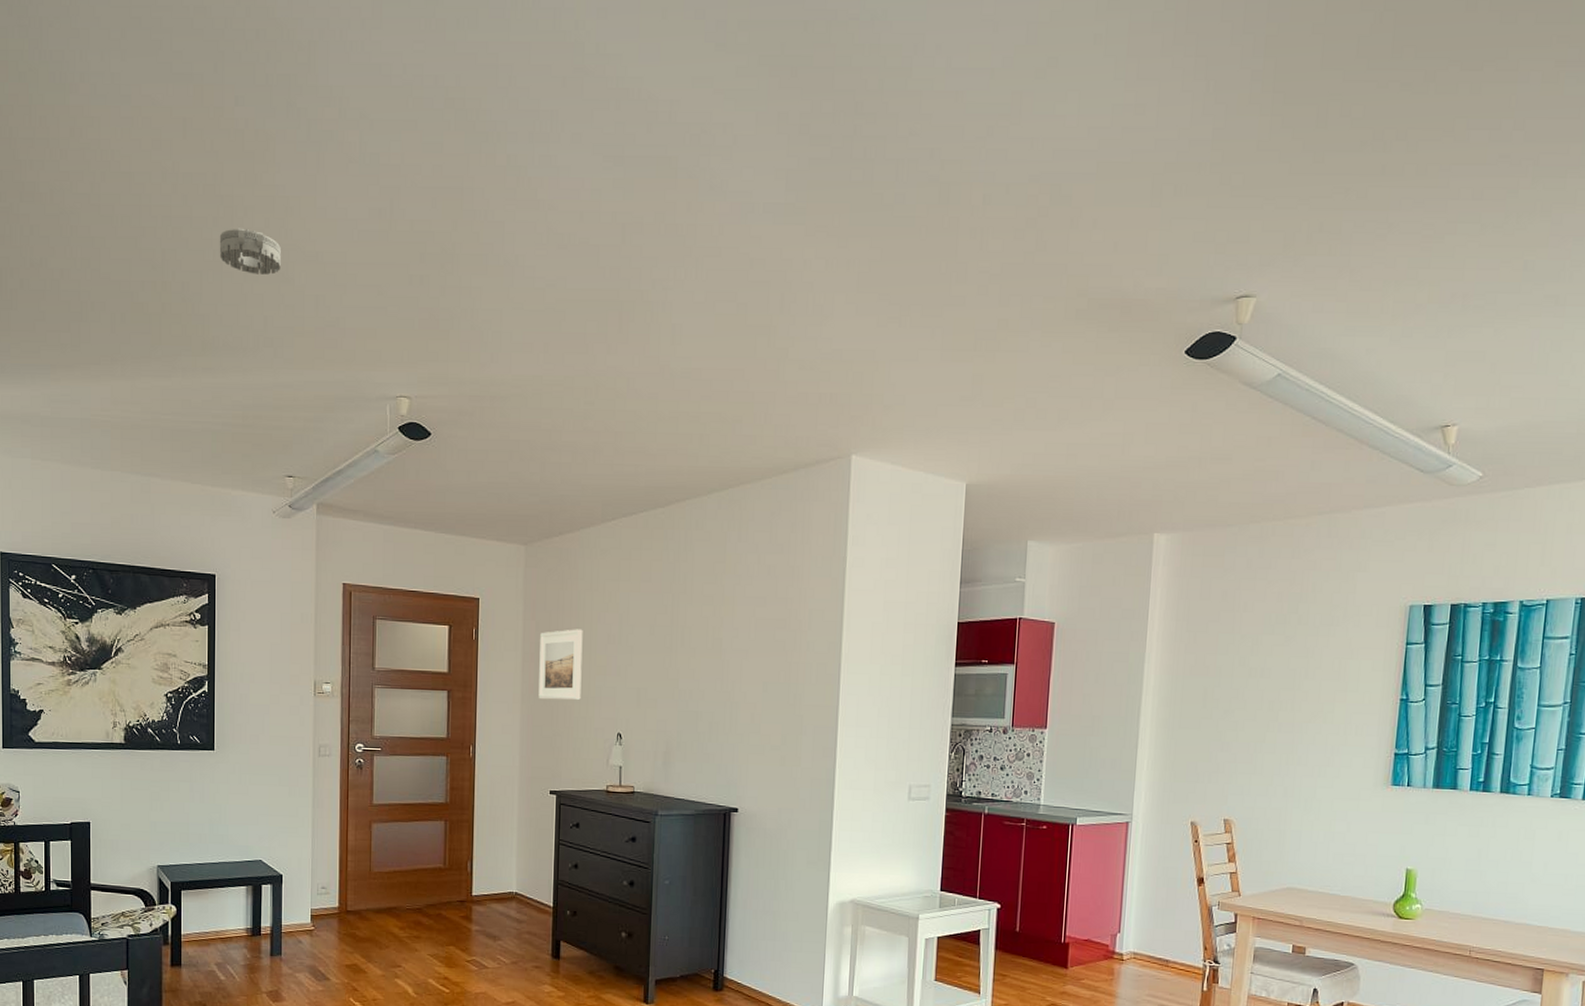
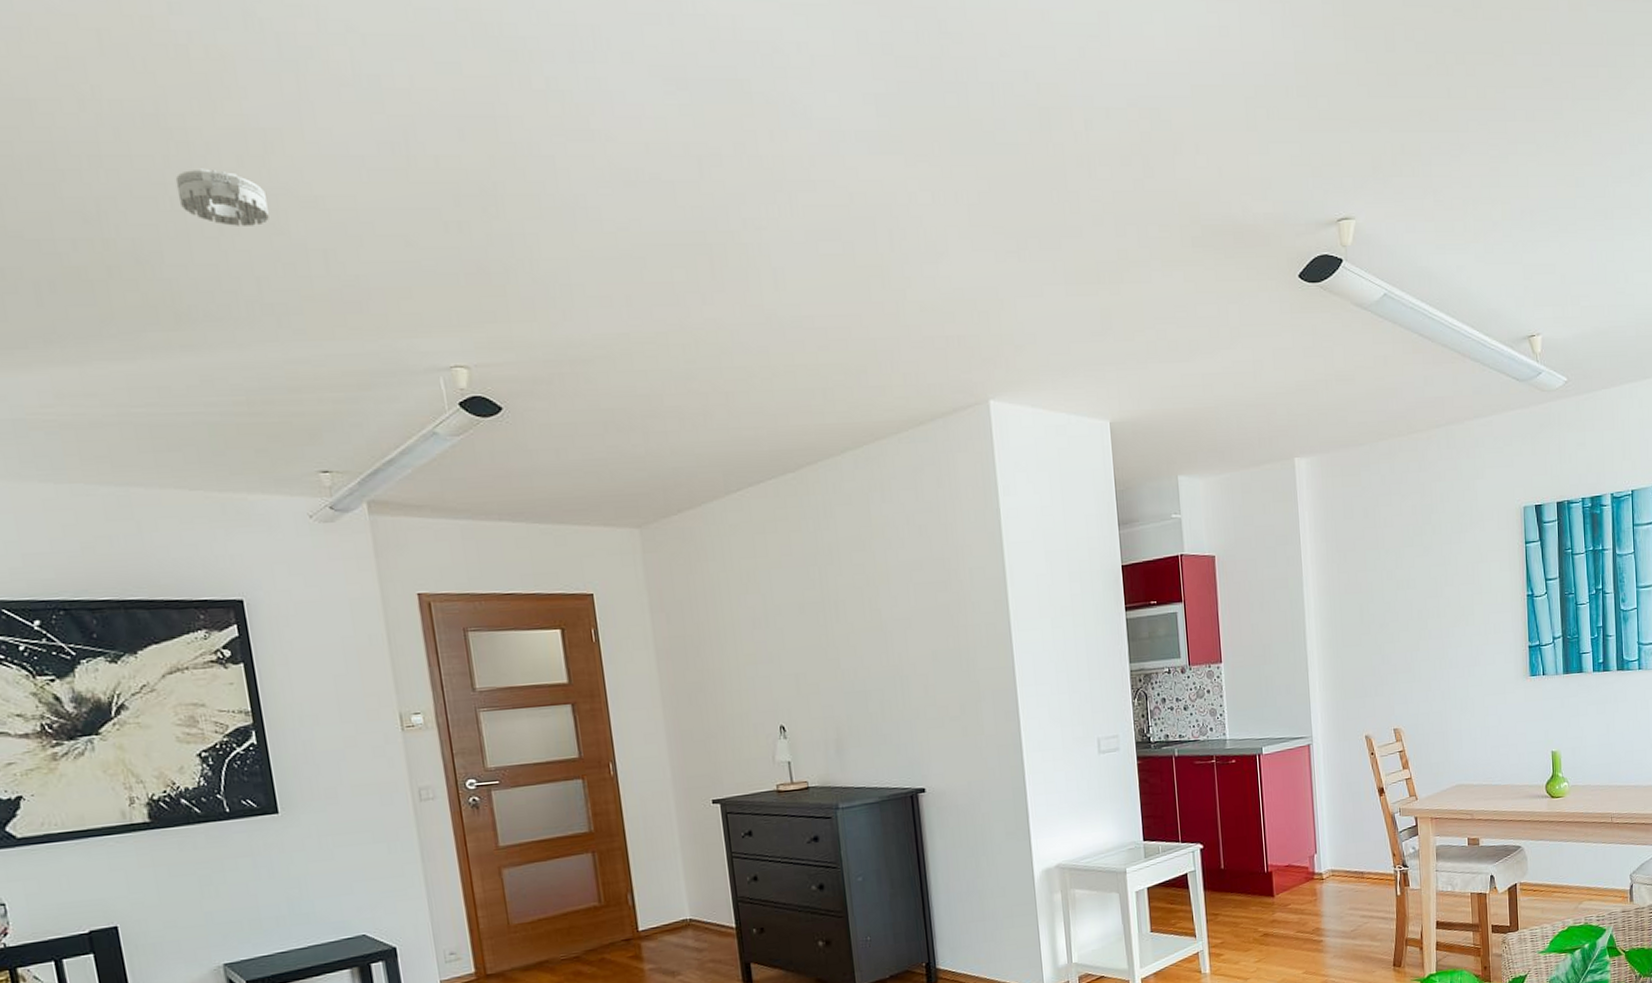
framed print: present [538,629,583,700] -> none [673,616,732,700]

